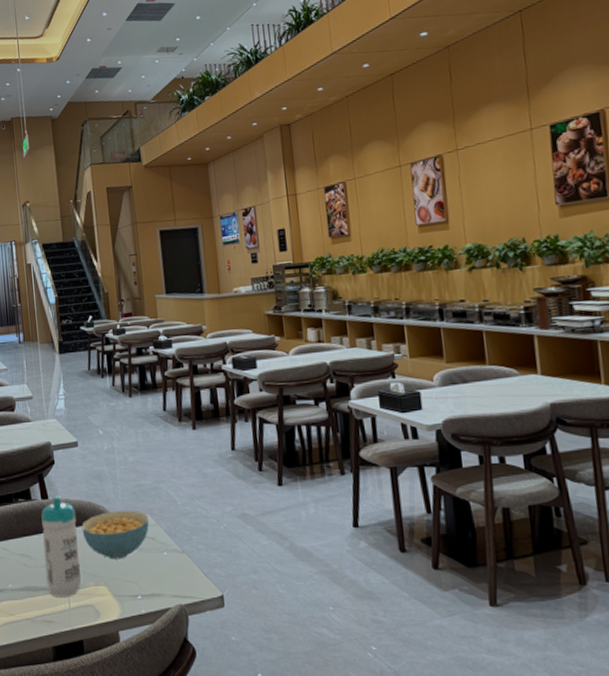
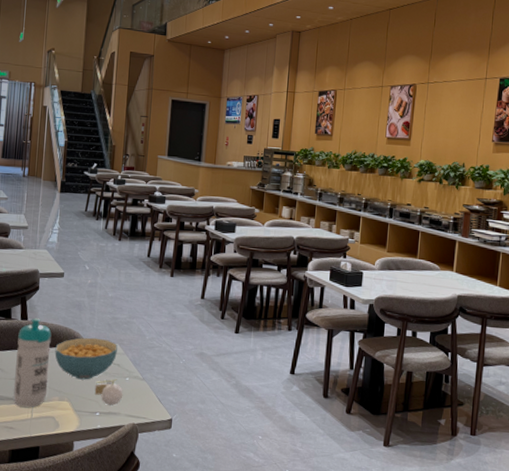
fruit: none [131,555,164,586] -> present [94,379,123,406]

